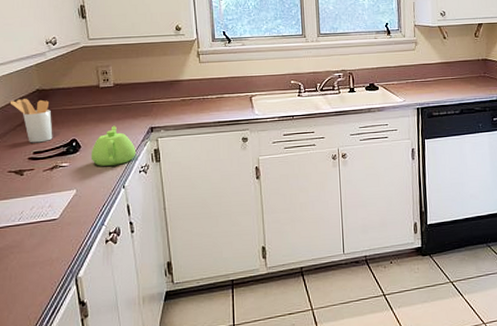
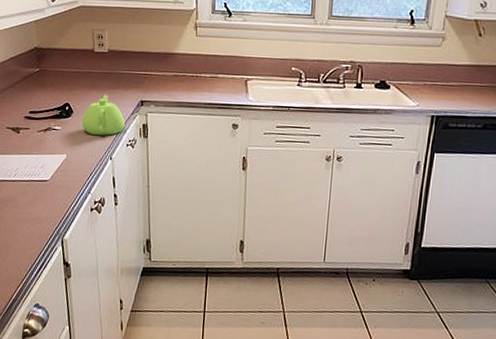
utensil holder: present [9,99,53,143] -> none [10,55,48,103]

